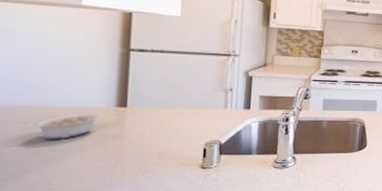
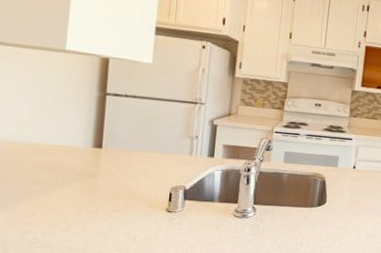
legume: present [18,112,101,139] -> none [10,151,80,175]

